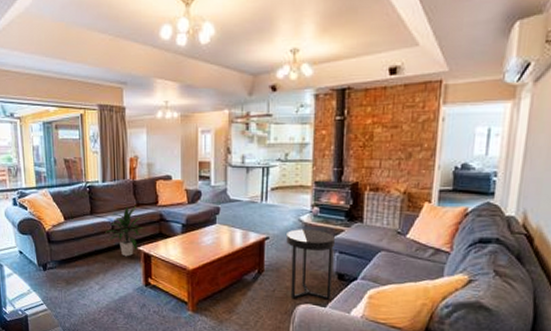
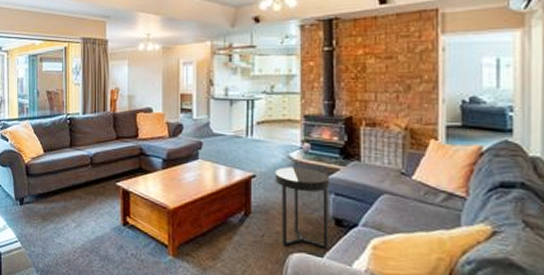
indoor plant: present [105,206,144,257] -> none [84,139,123,193]

